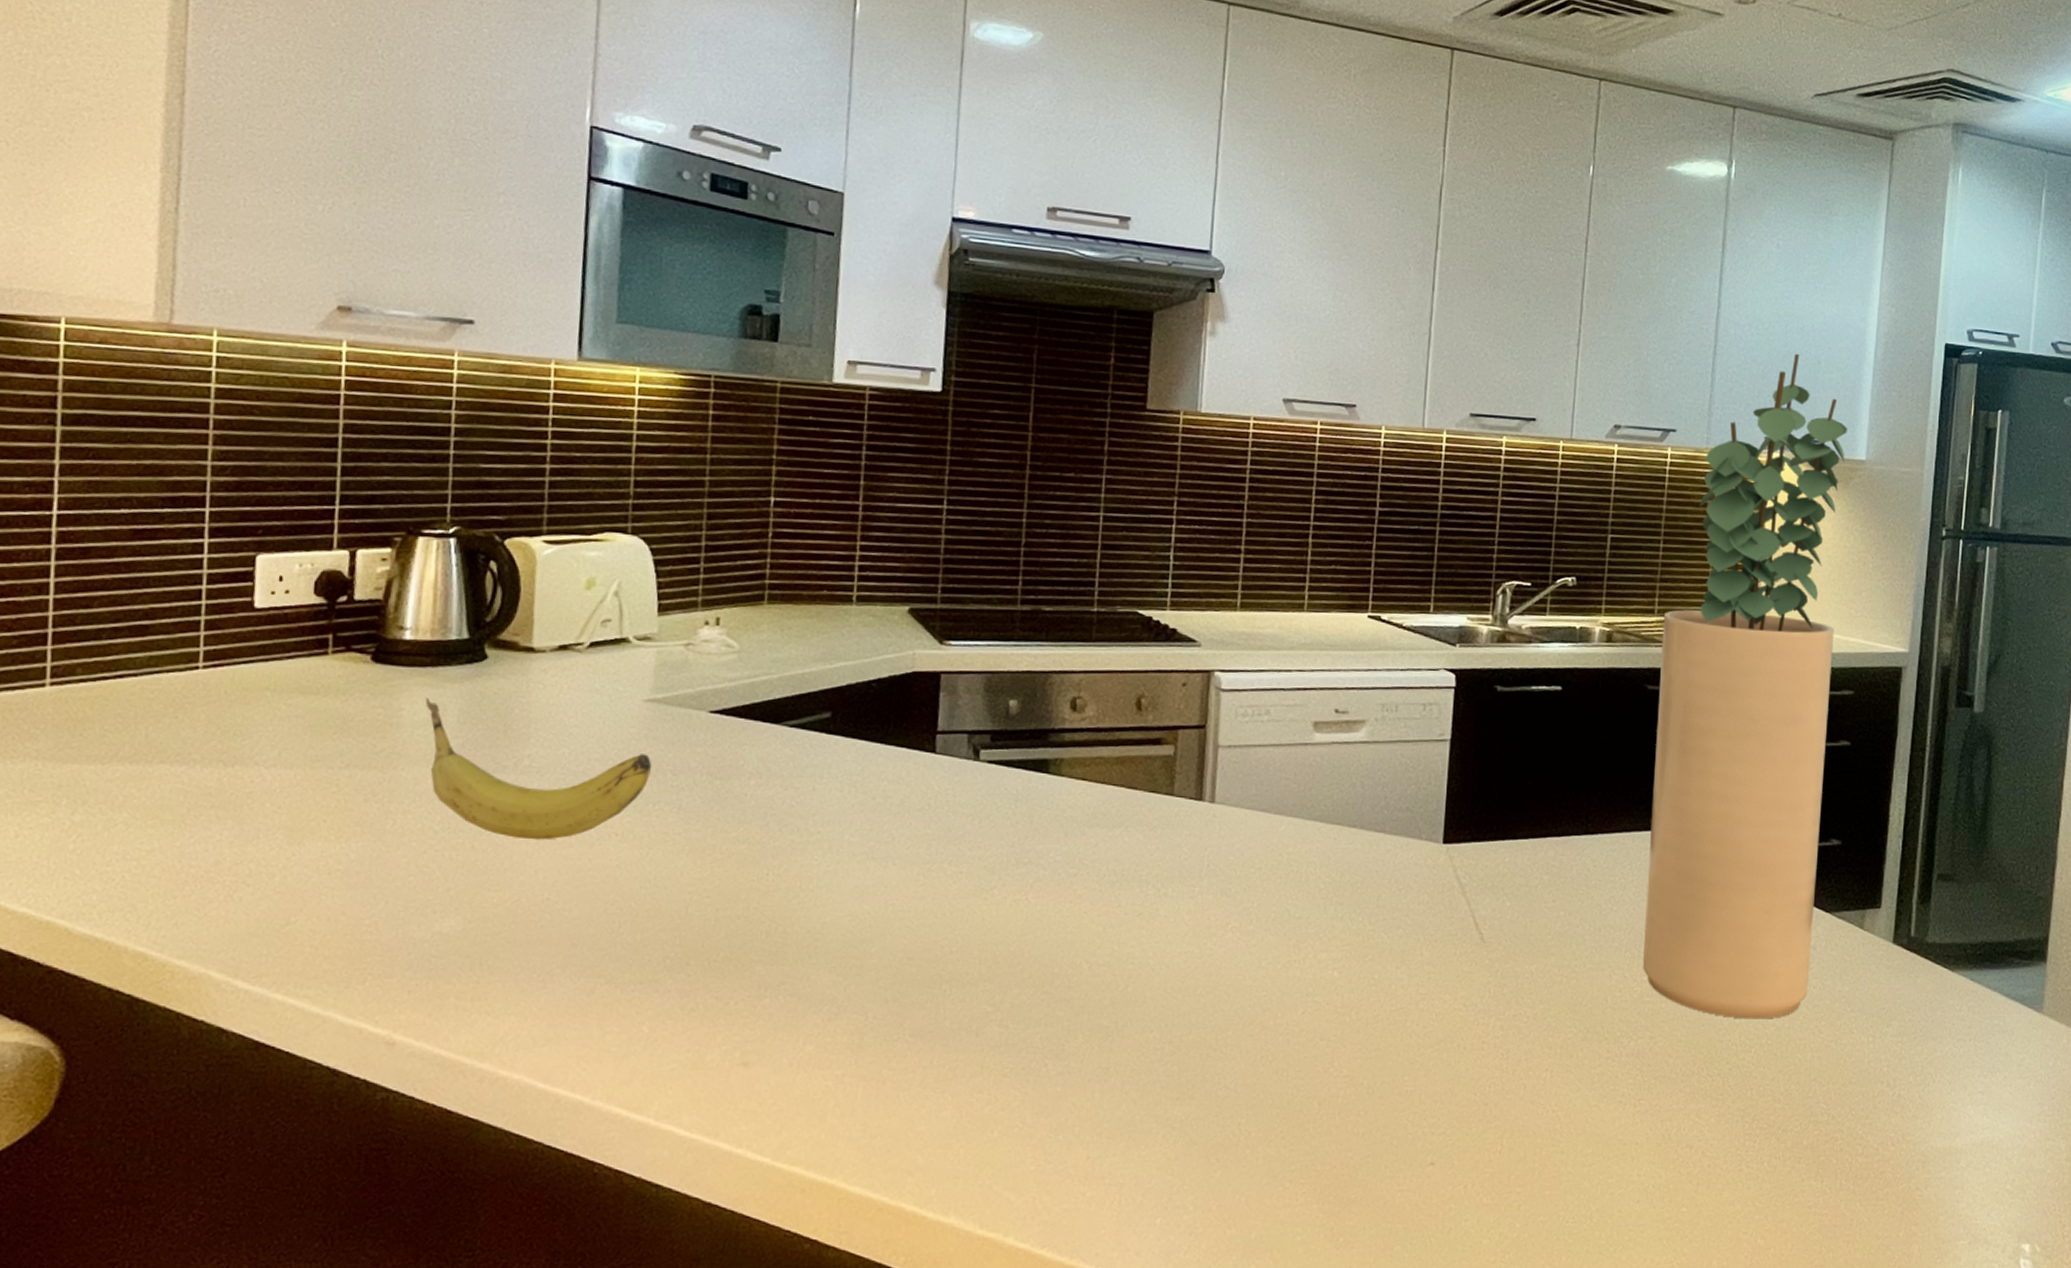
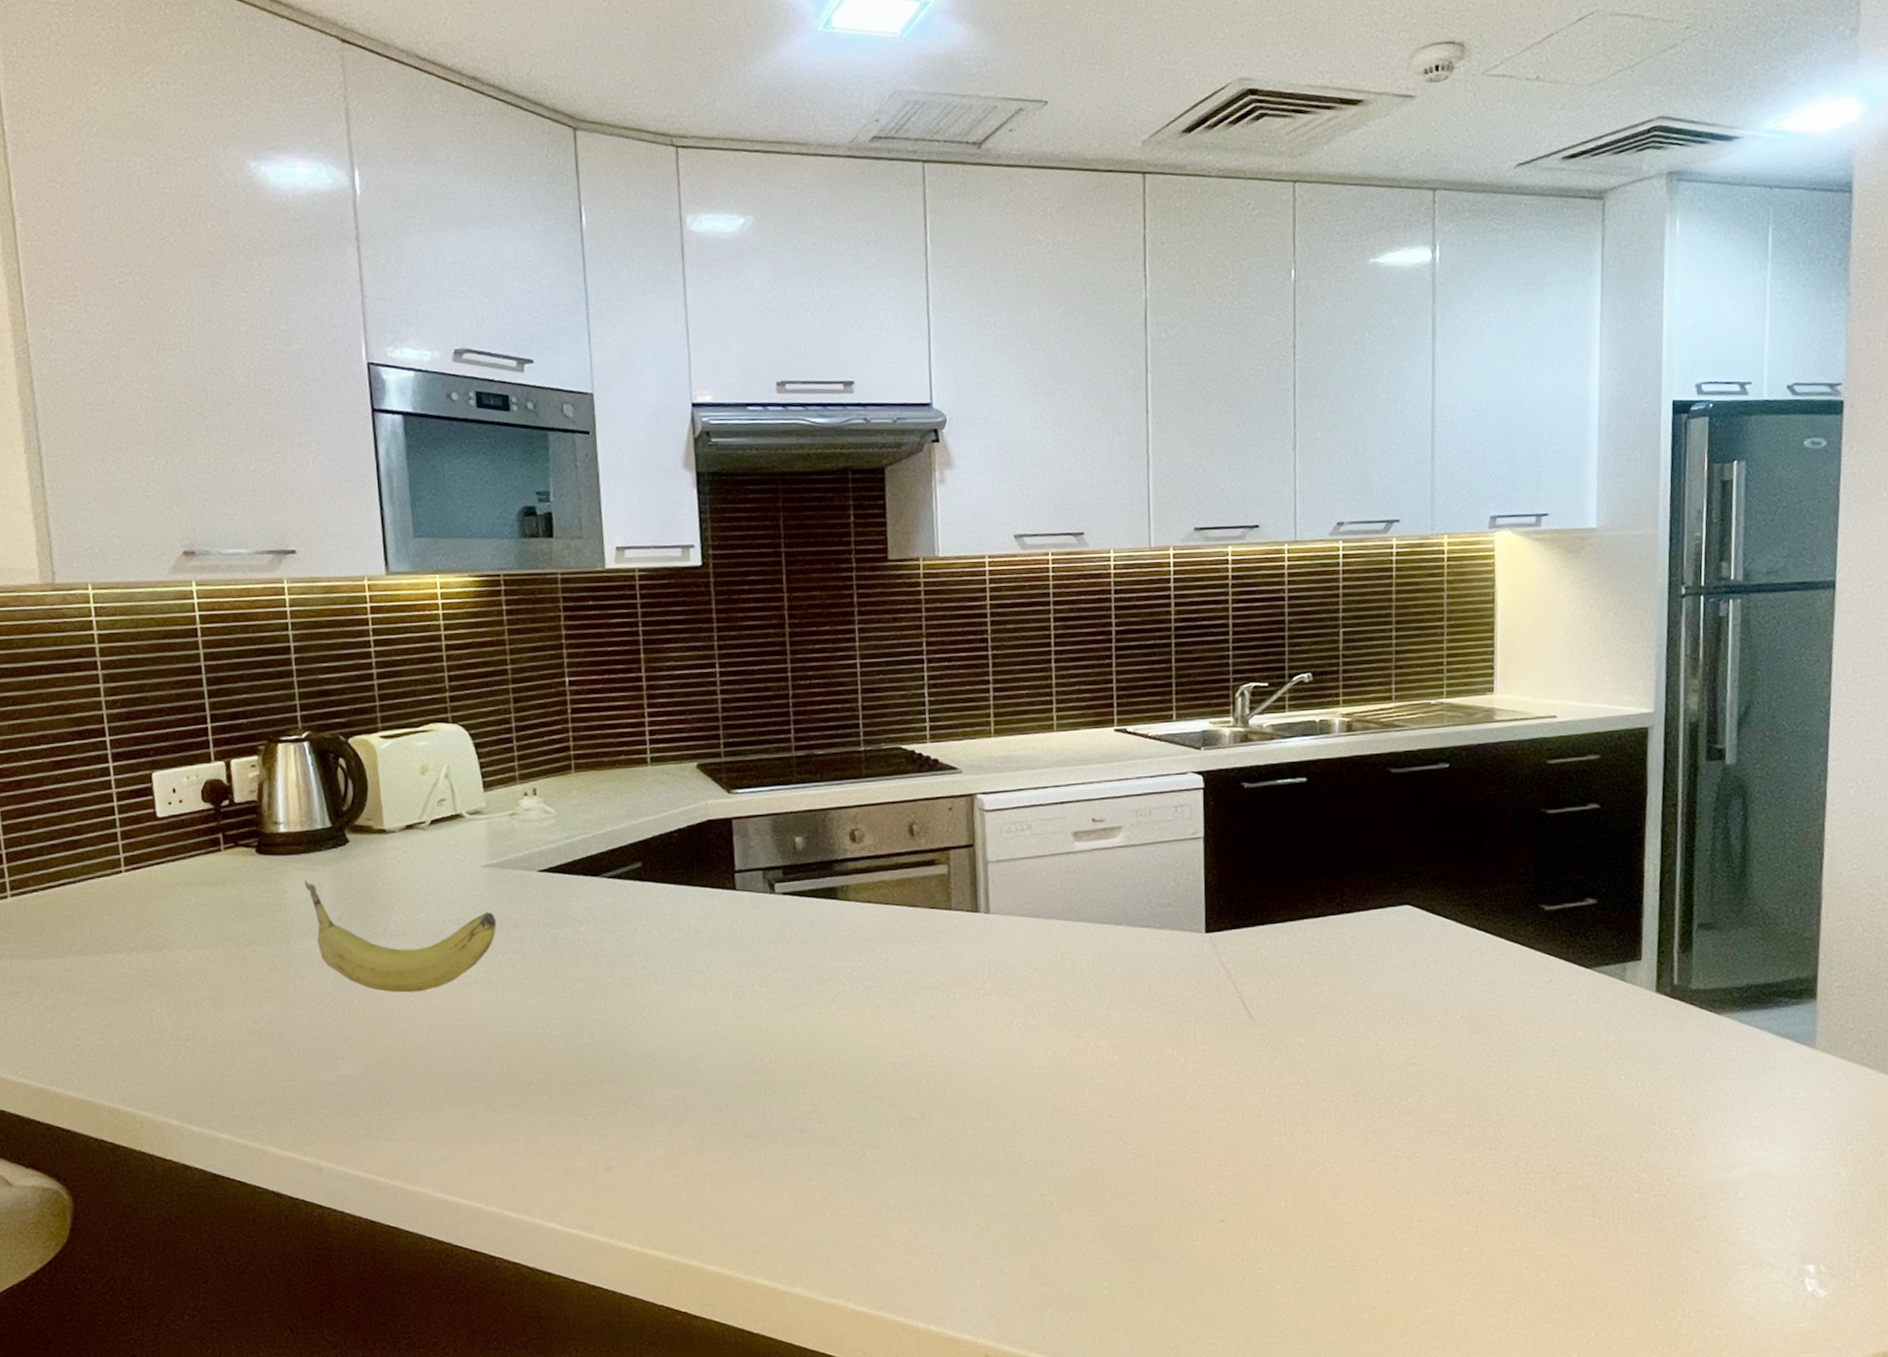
vase: present [1643,353,1848,1019] -> none [1401,429,1576,1073]

